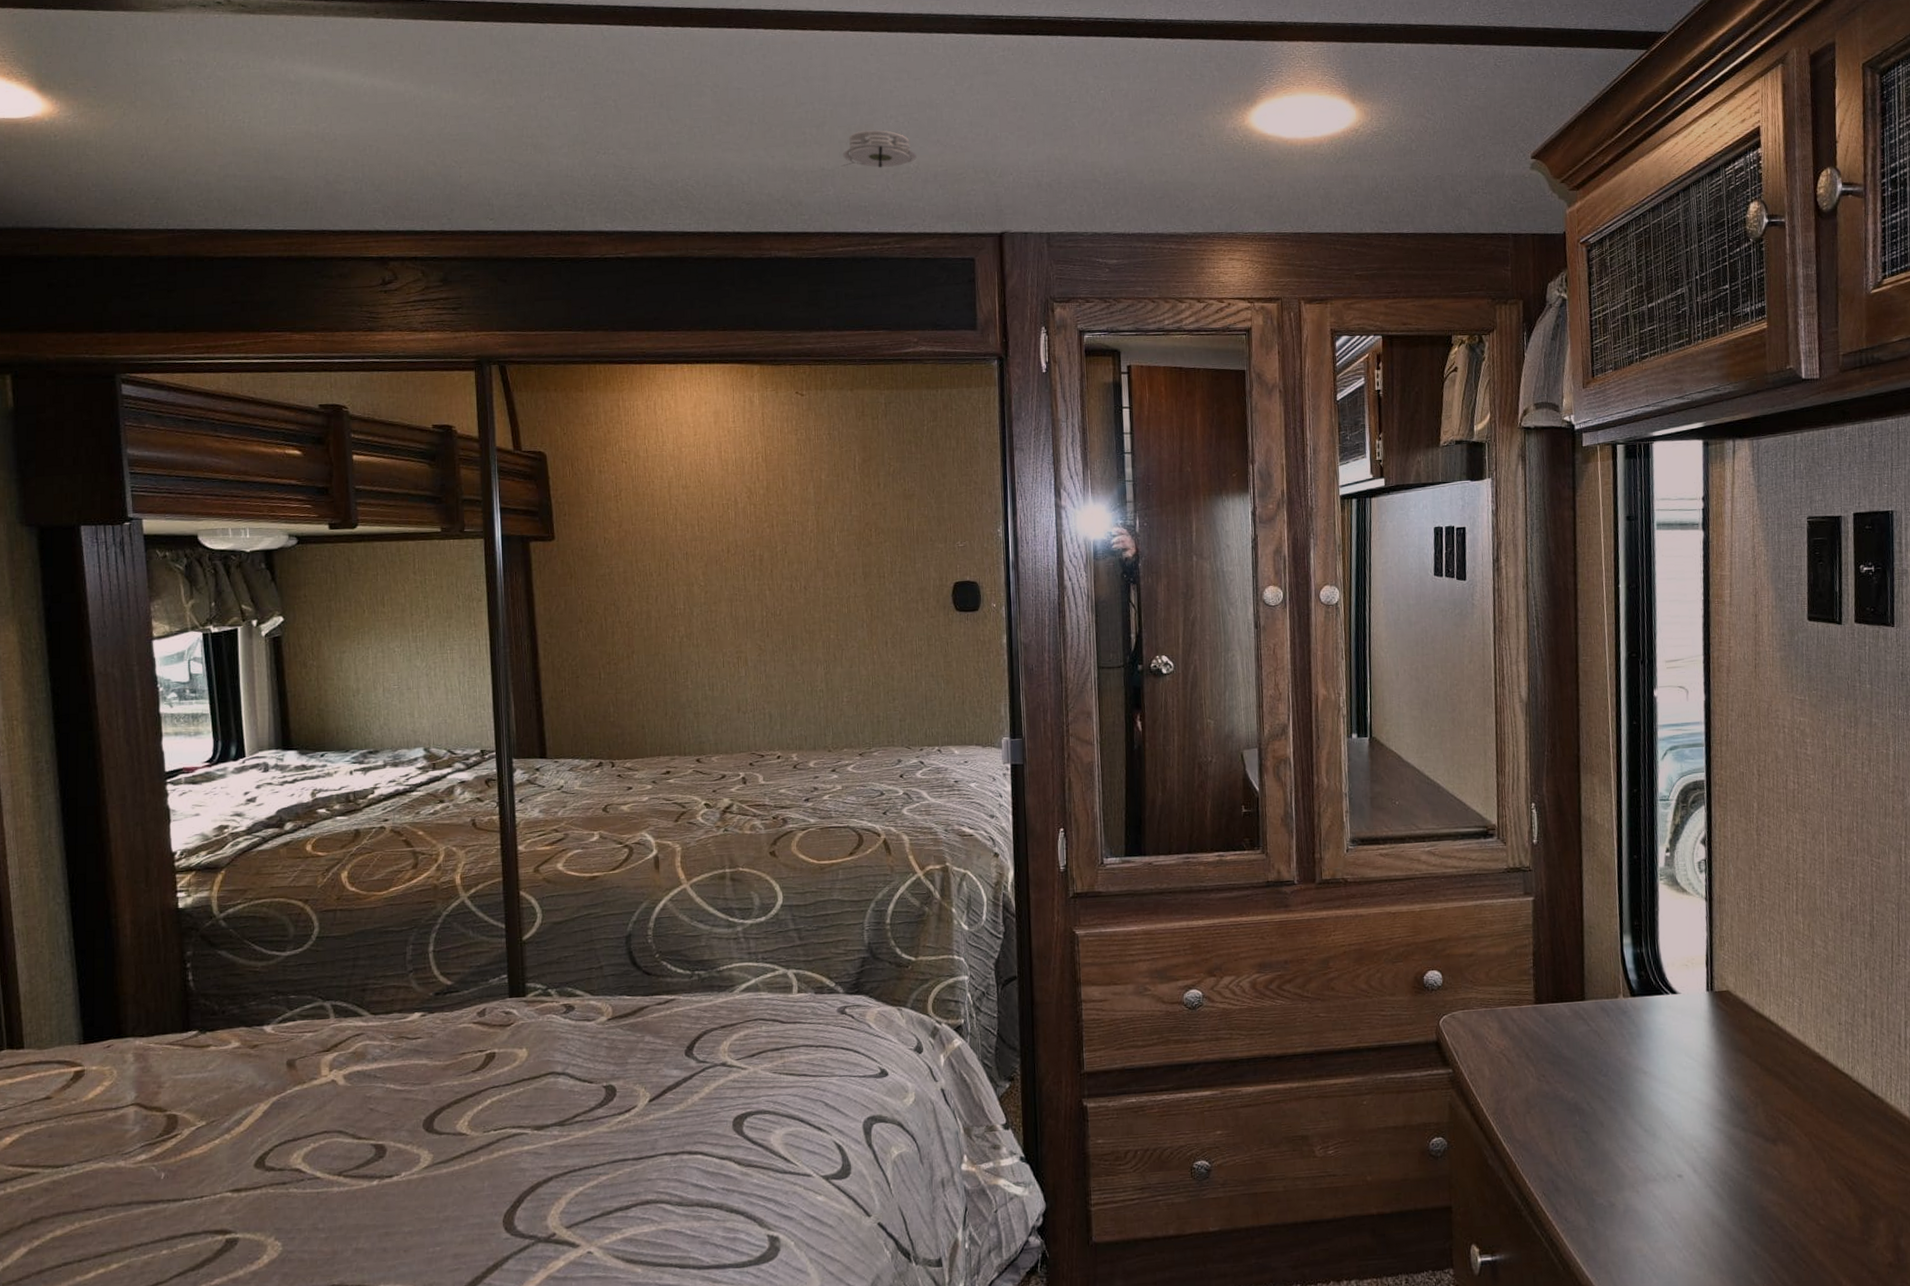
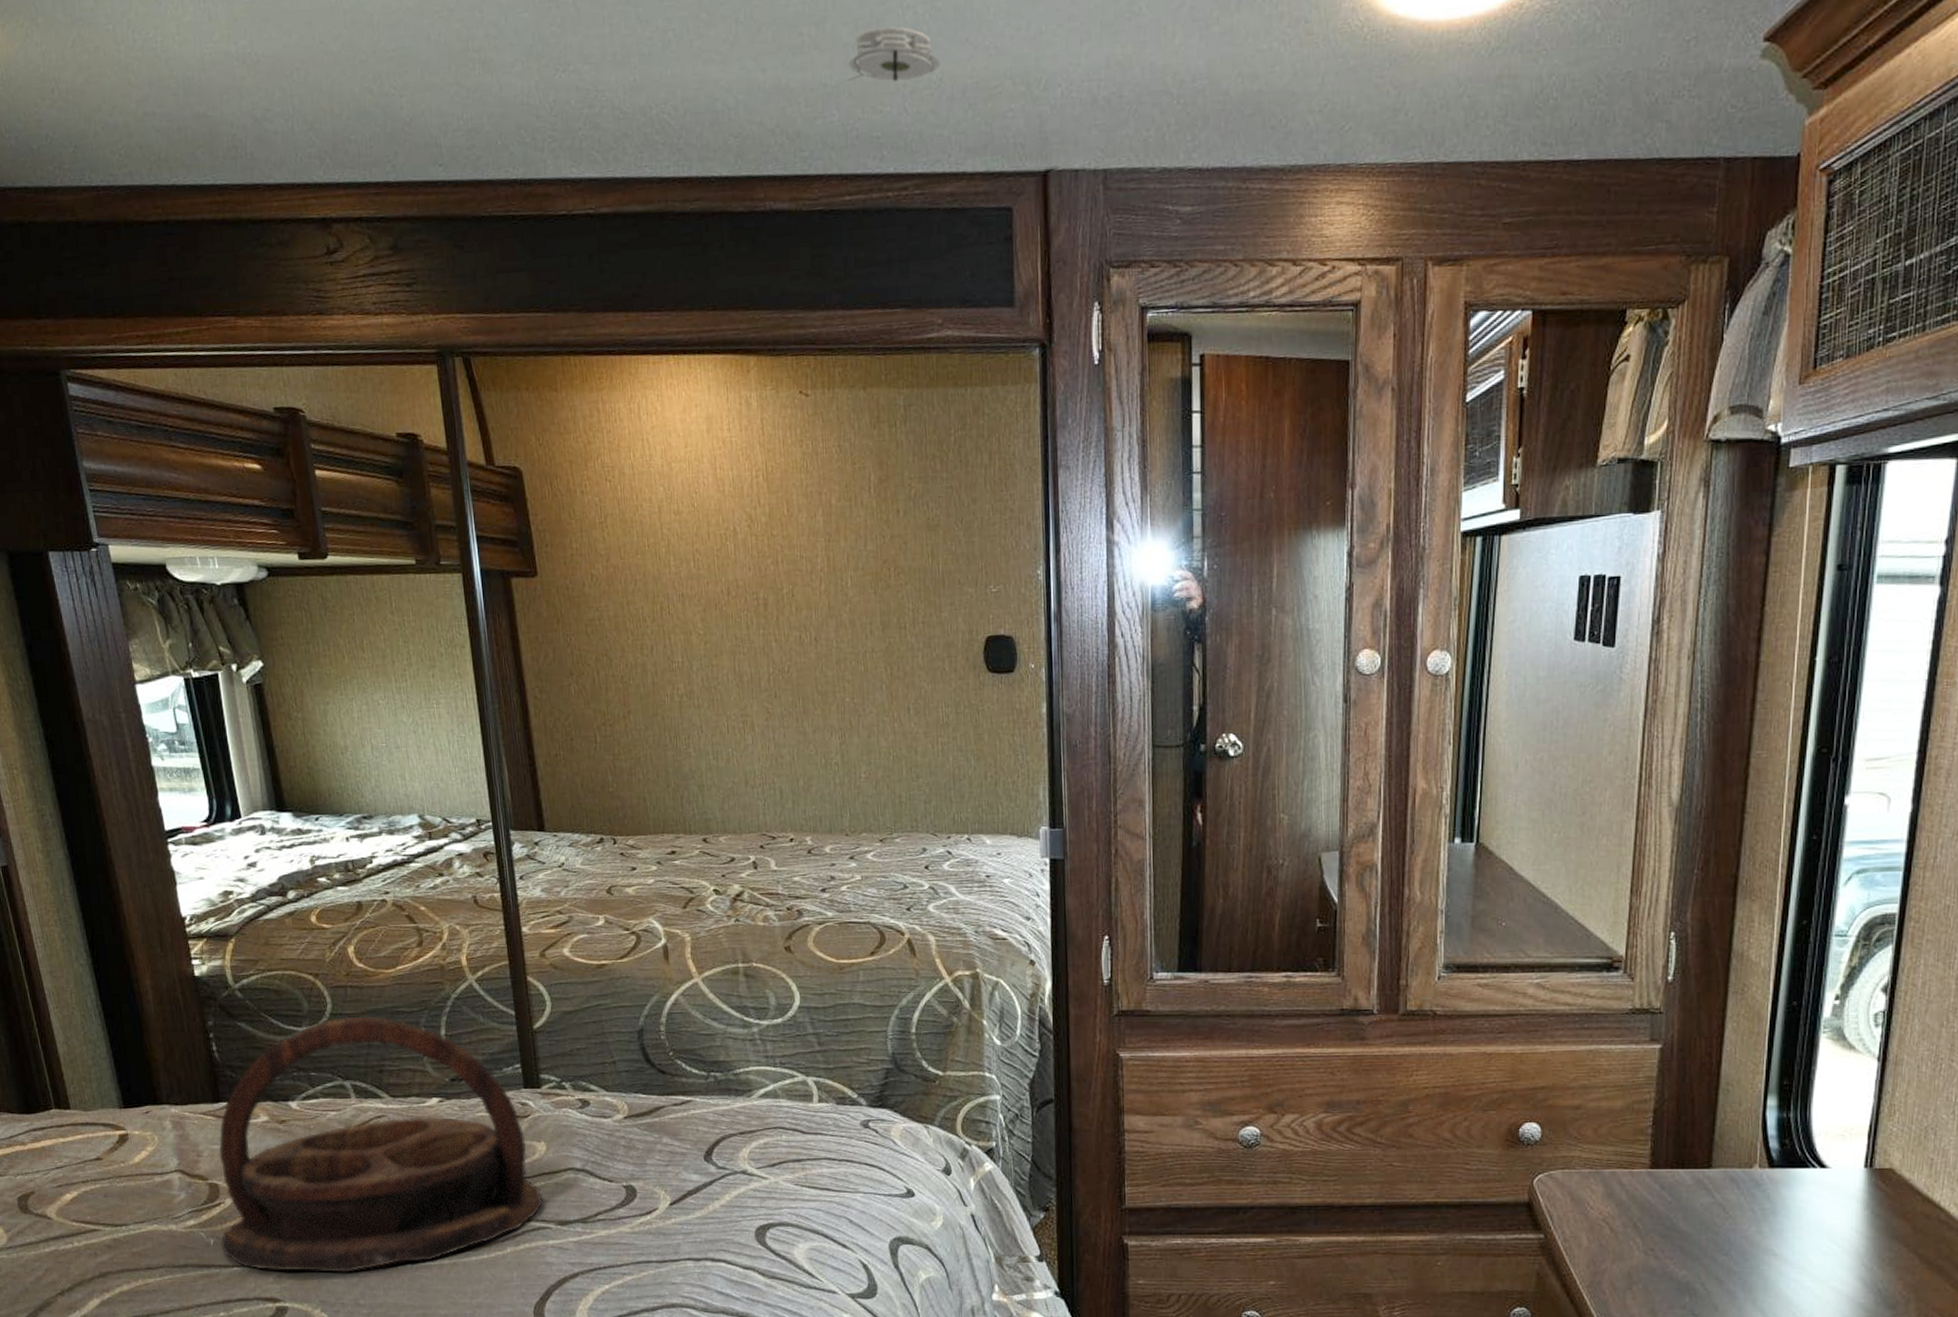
serving tray: none [172,936,521,1201] -> present [218,1016,543,1273]

